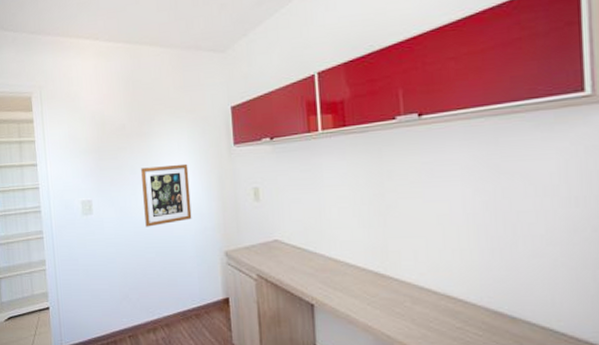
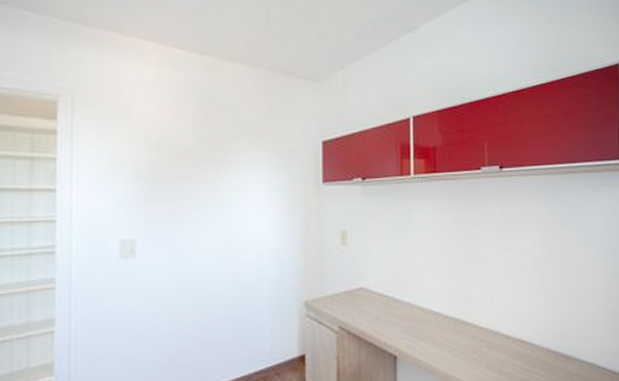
wall art: present [141,163,192,227] -> none [208,200,268,274]

